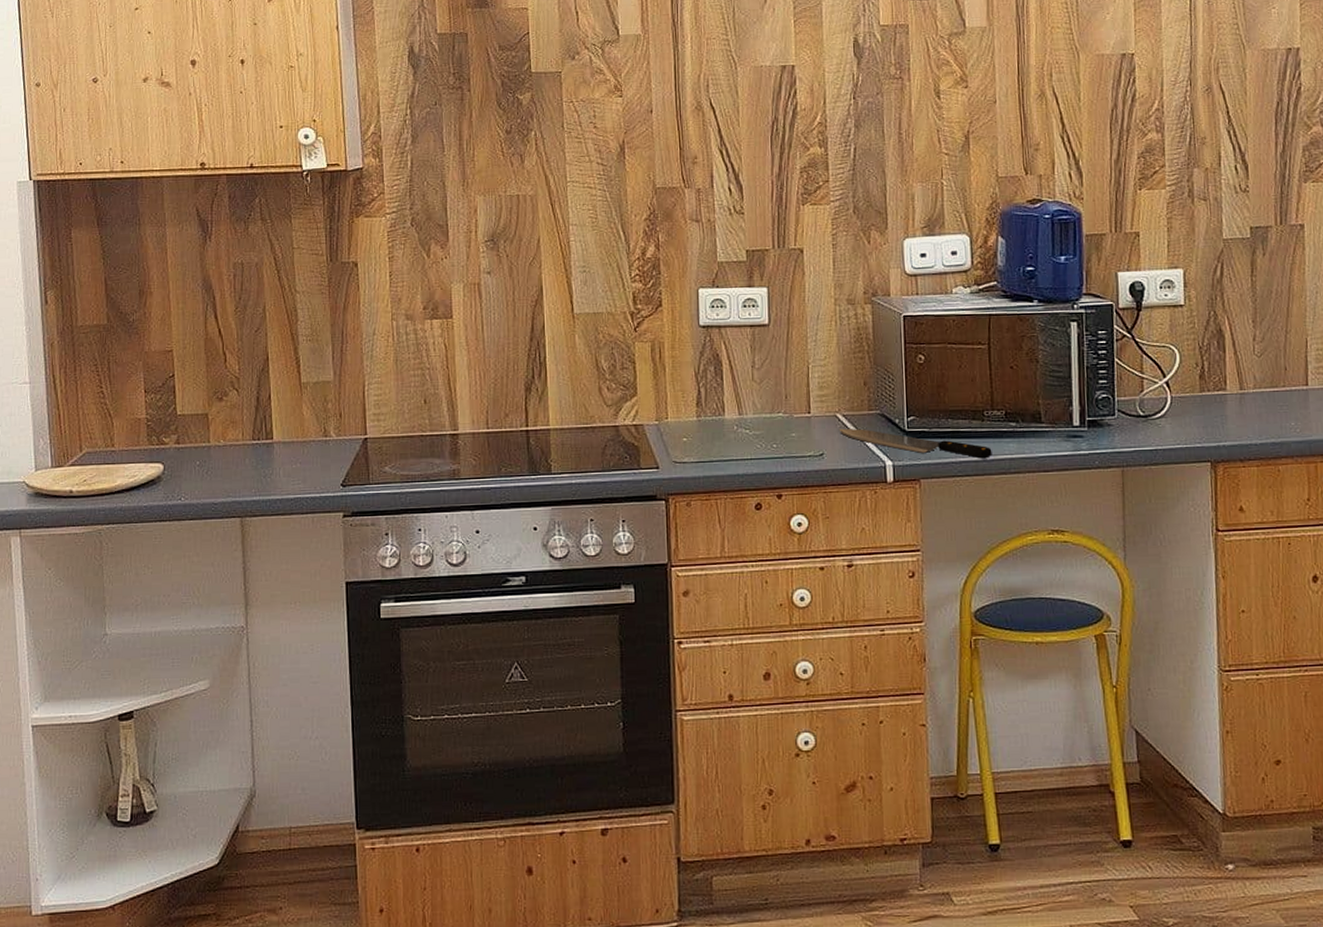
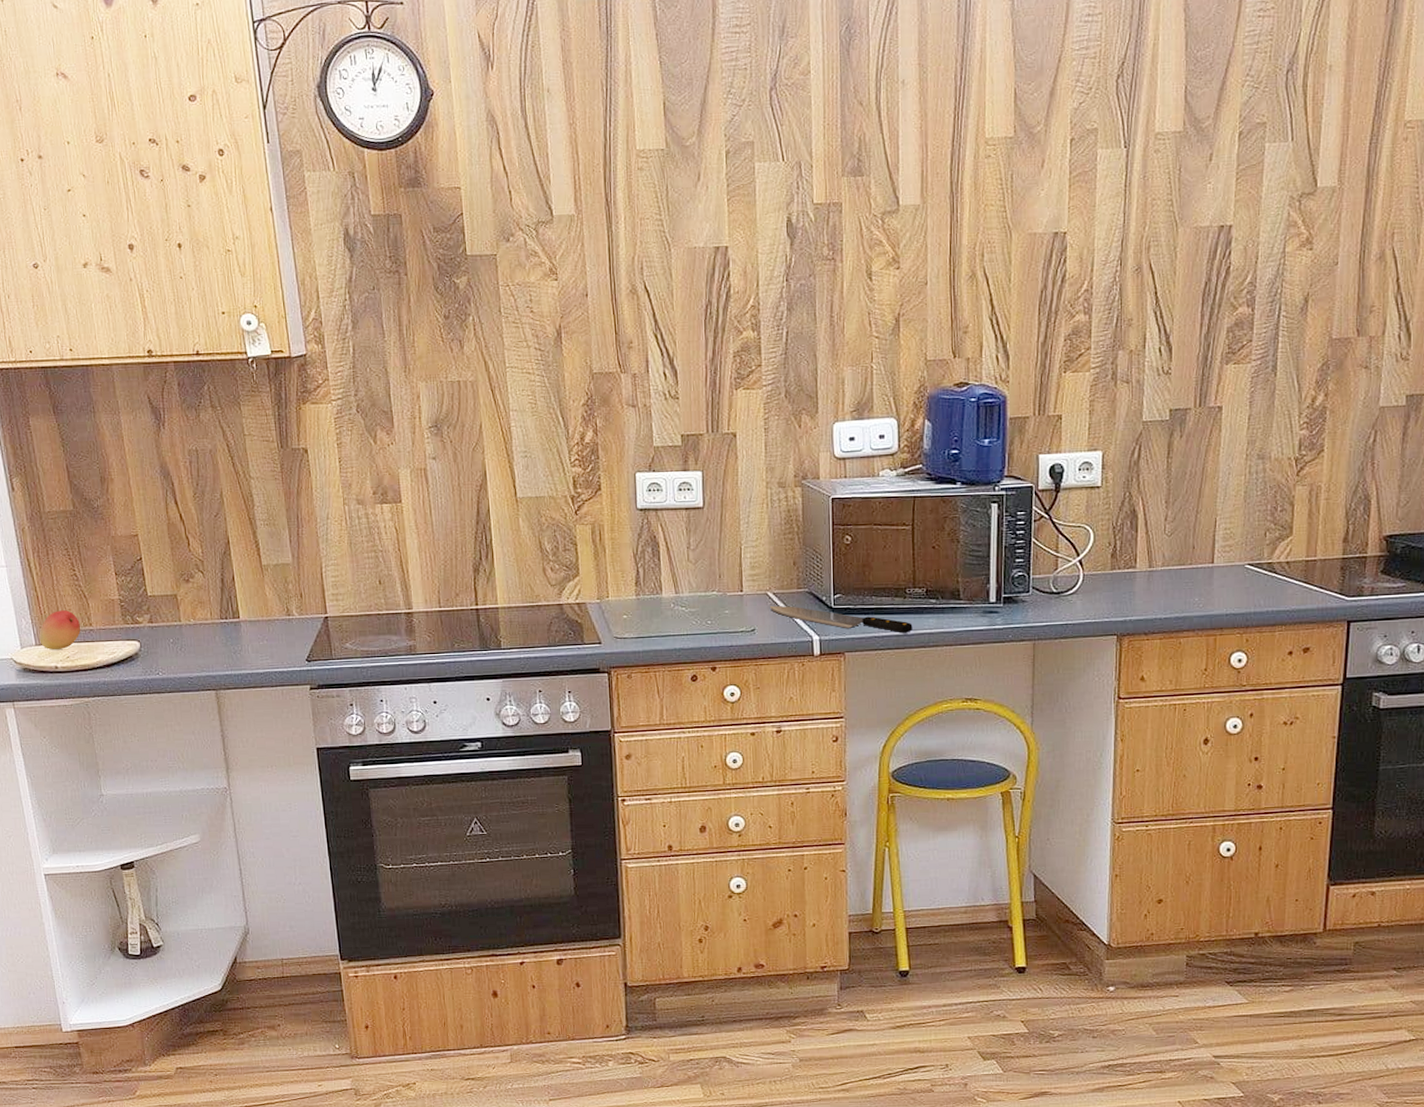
fruit: none [56,430,102,472] -> present [39,610,81,650]

